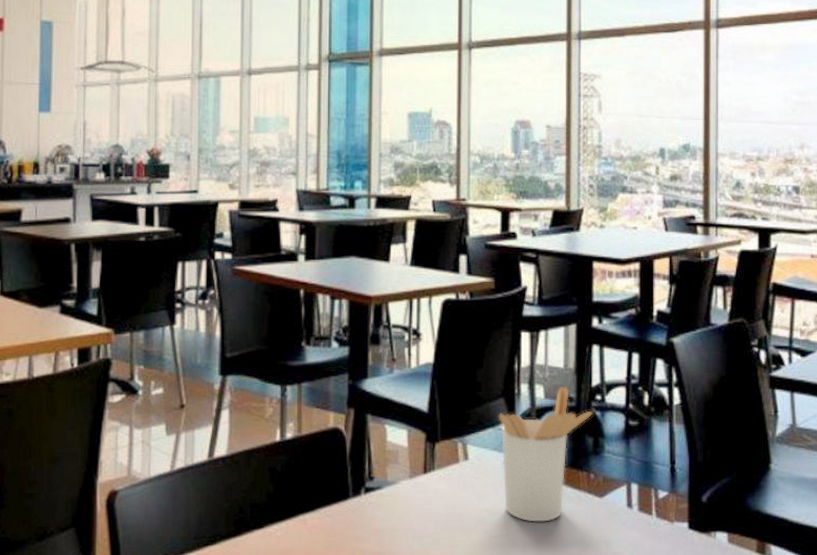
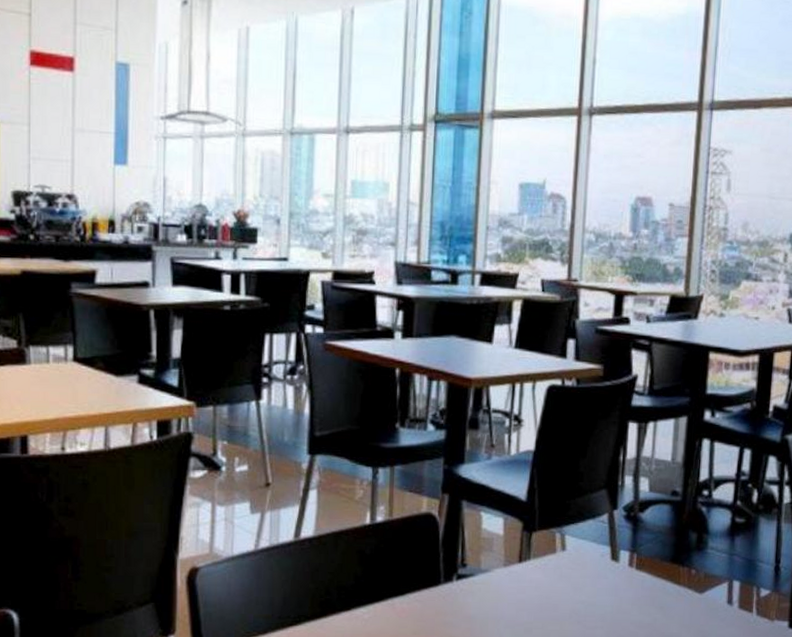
utensil holder: present [498,386,593,522] -> none [599,480,698,616]

